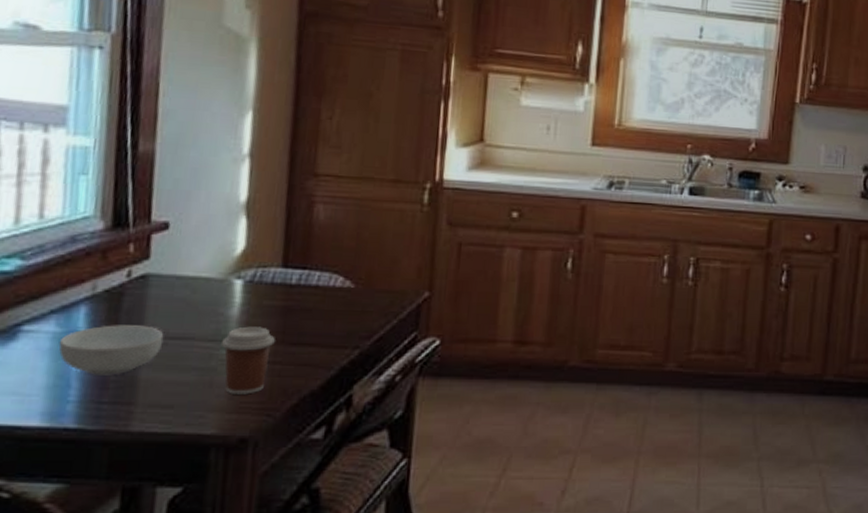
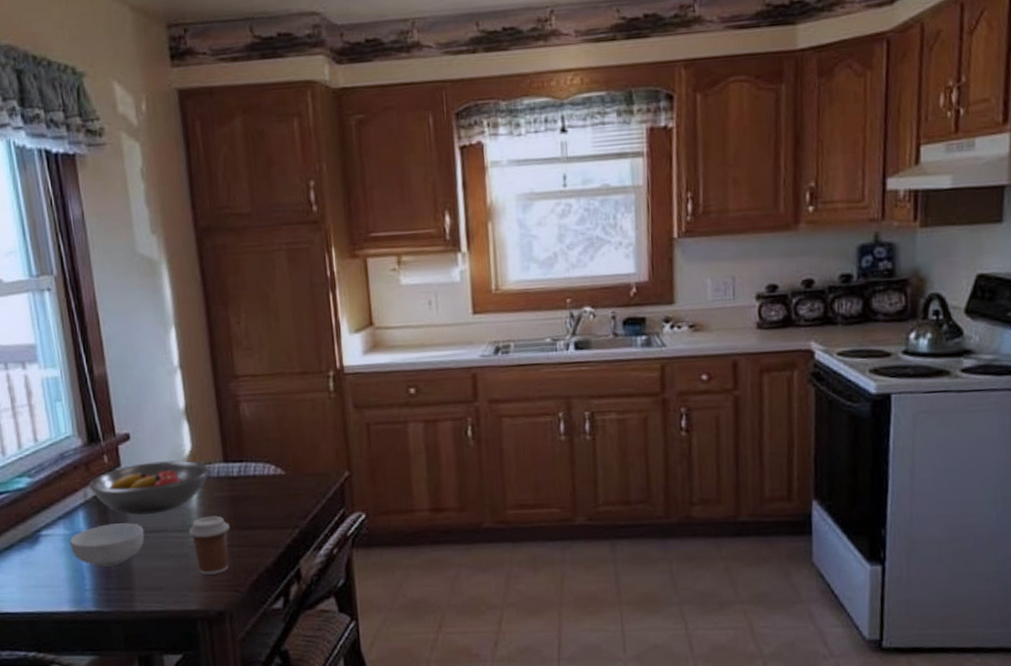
fruit bowl: none [101,257,263,318] -> present [88,460,210,516]

